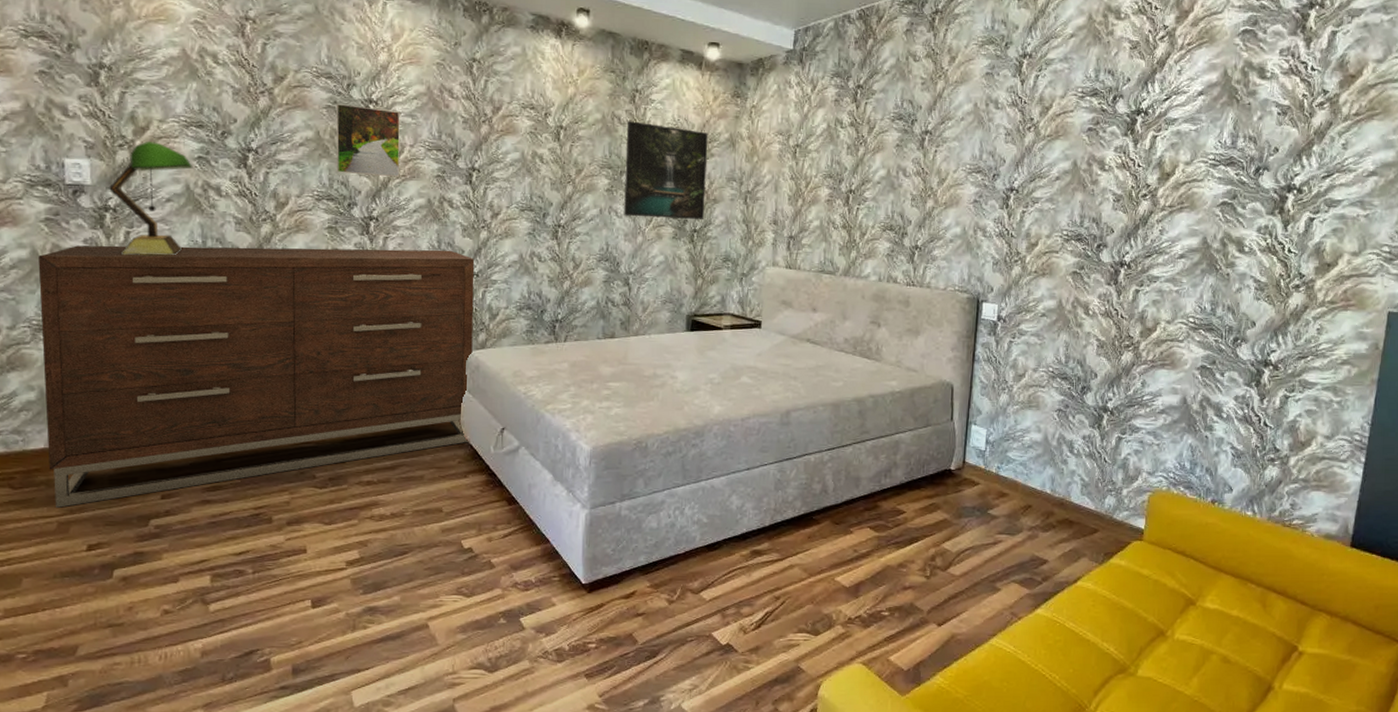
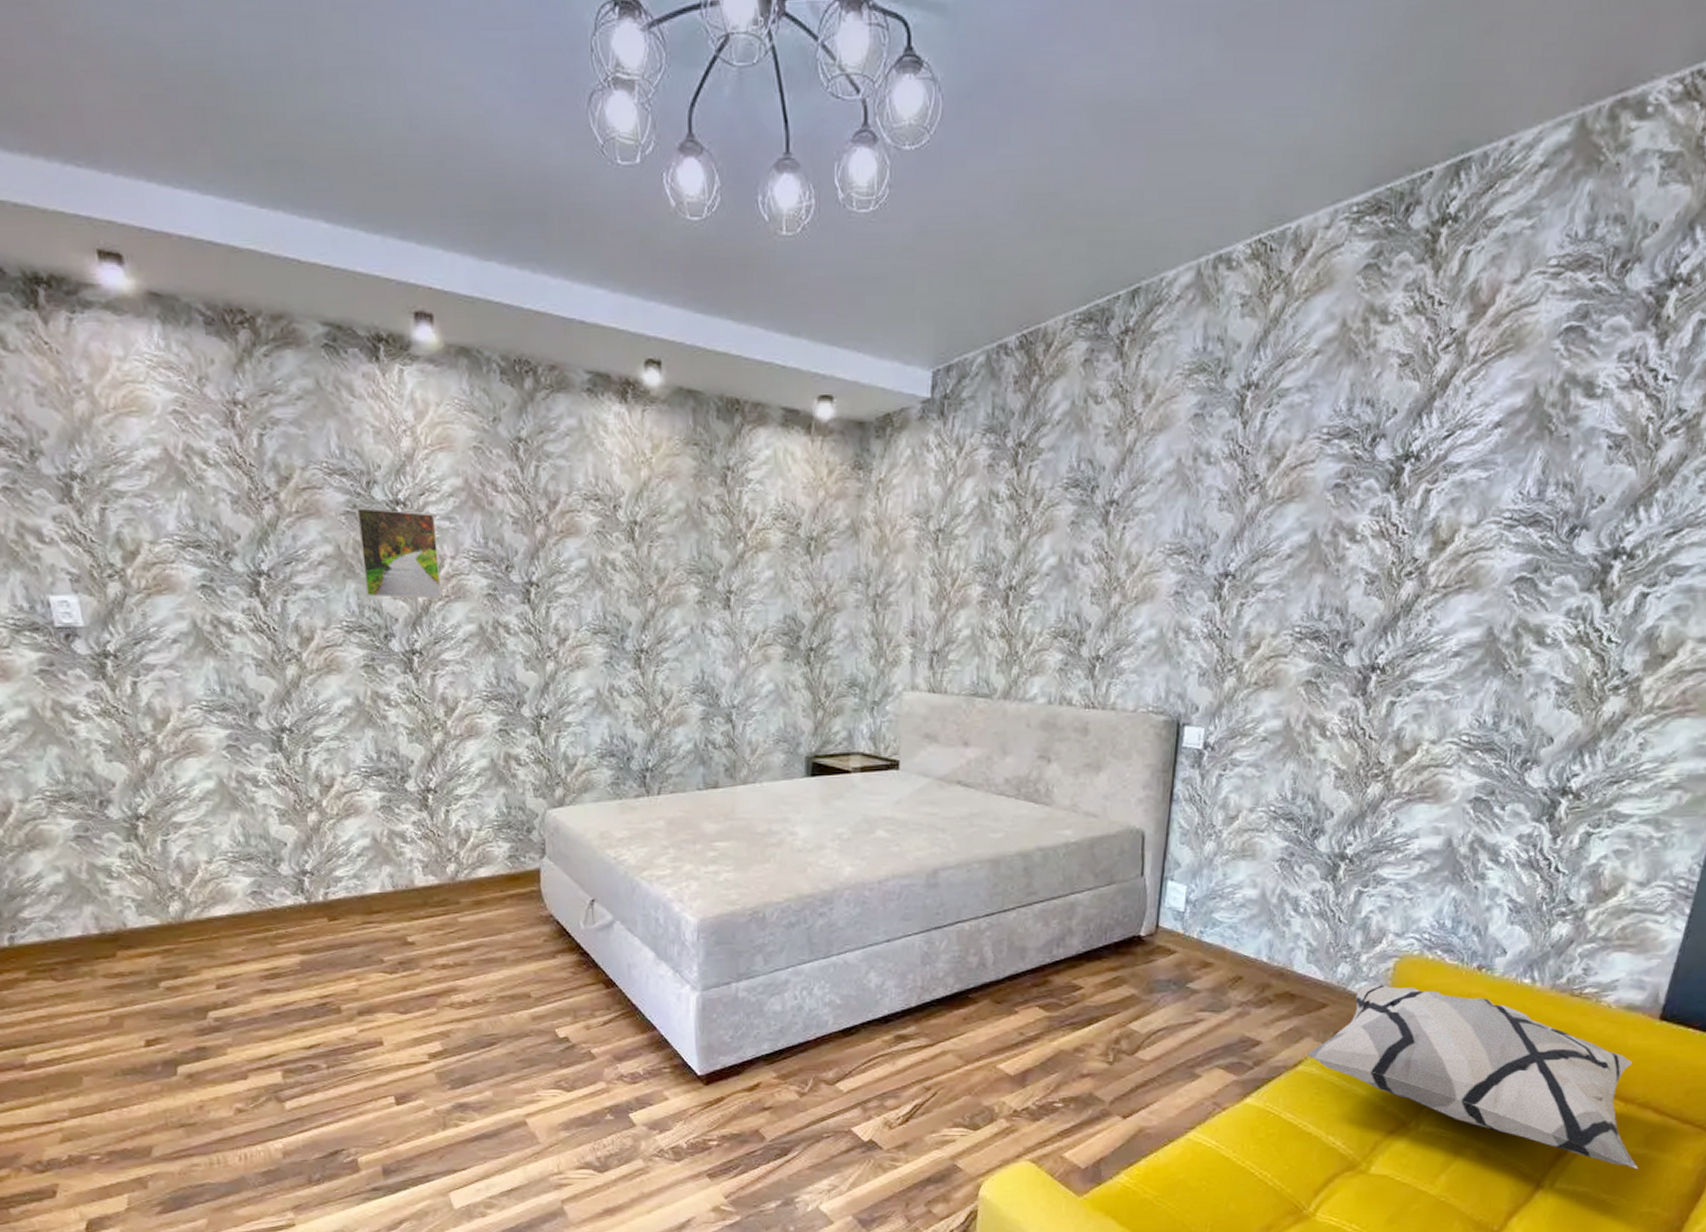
dresser: present [38,245,475,508] -> none [39,687,556,1001]
table lamp: present [108,142,194,256] -> none [104,569,200,709]
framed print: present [624,121,708,220] -> none [718,509,824,636]
decorative pillow: none [1084,514,1345,672] -> present [1306,985,1638,1168]

